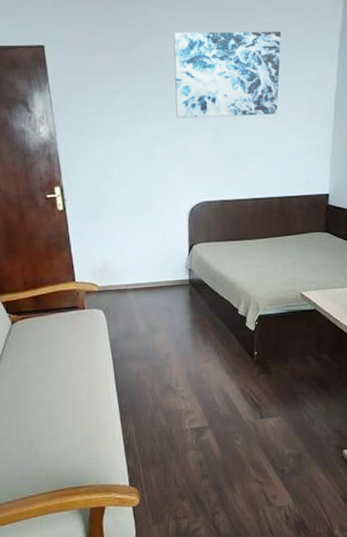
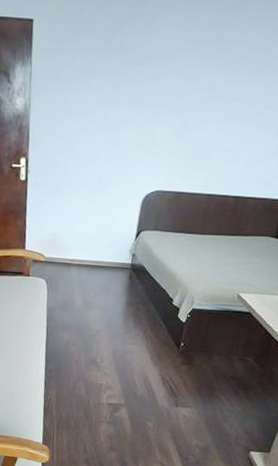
wall art: present [173,31,282,119] -> none [148,18,271,112]

